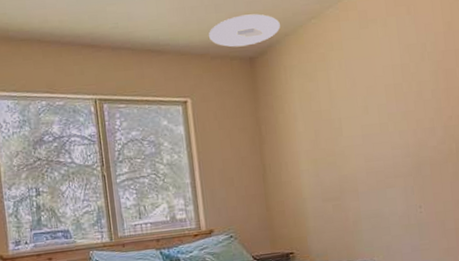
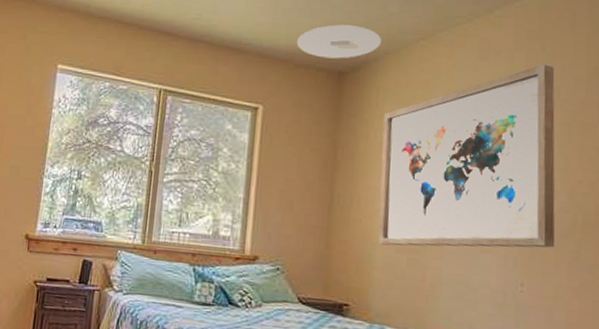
wall art: none [293,25,440,199] -> present [378,64,556,248]

